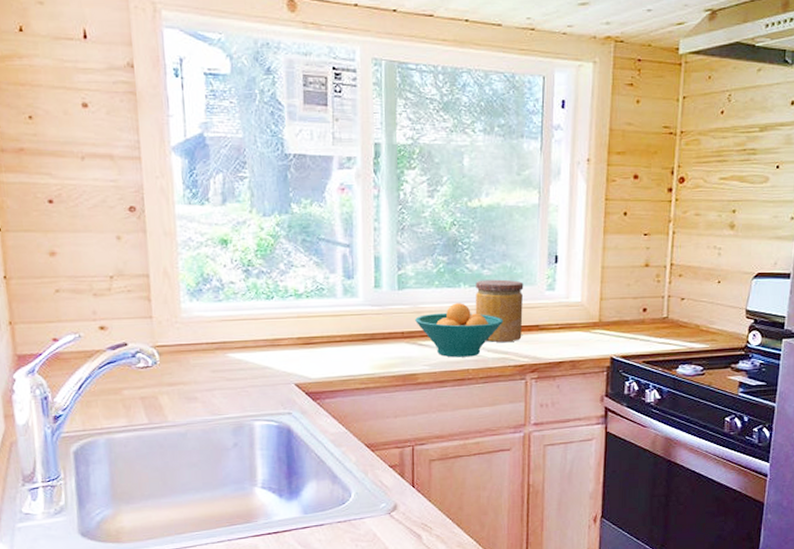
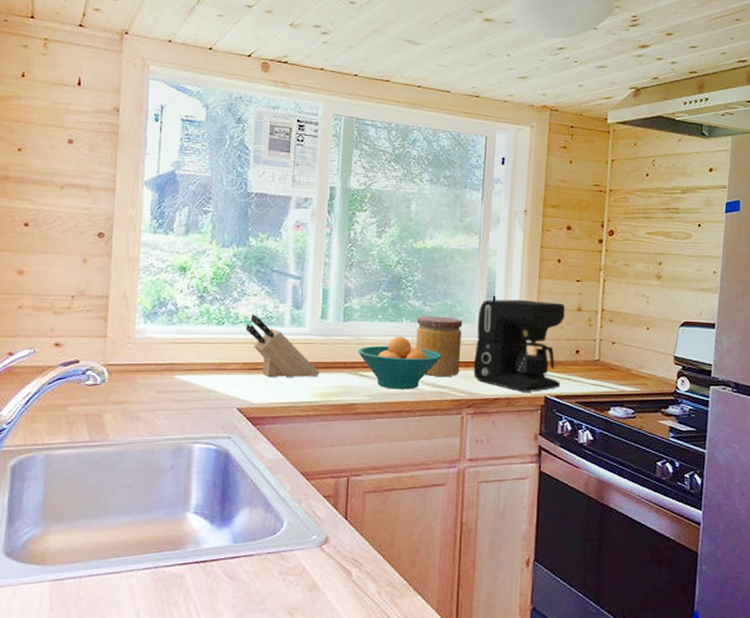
knife block: none [296,286,377,351] -> present [246,314,320,377]
coffee maker: none [536,257,631,354] -> present [473,299,565,392]

